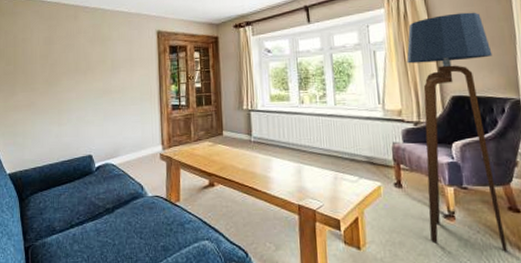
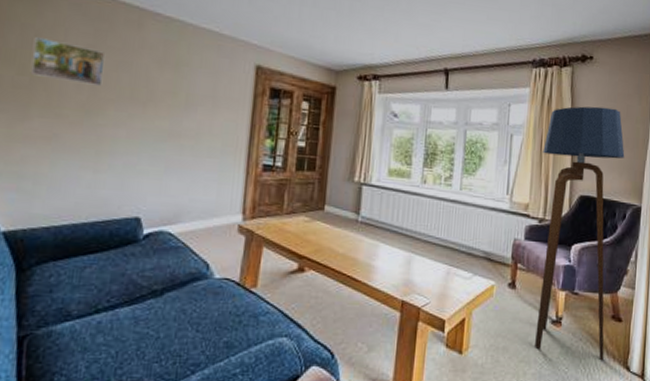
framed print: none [13,37,57,65] -> present [30,36,106,86]

